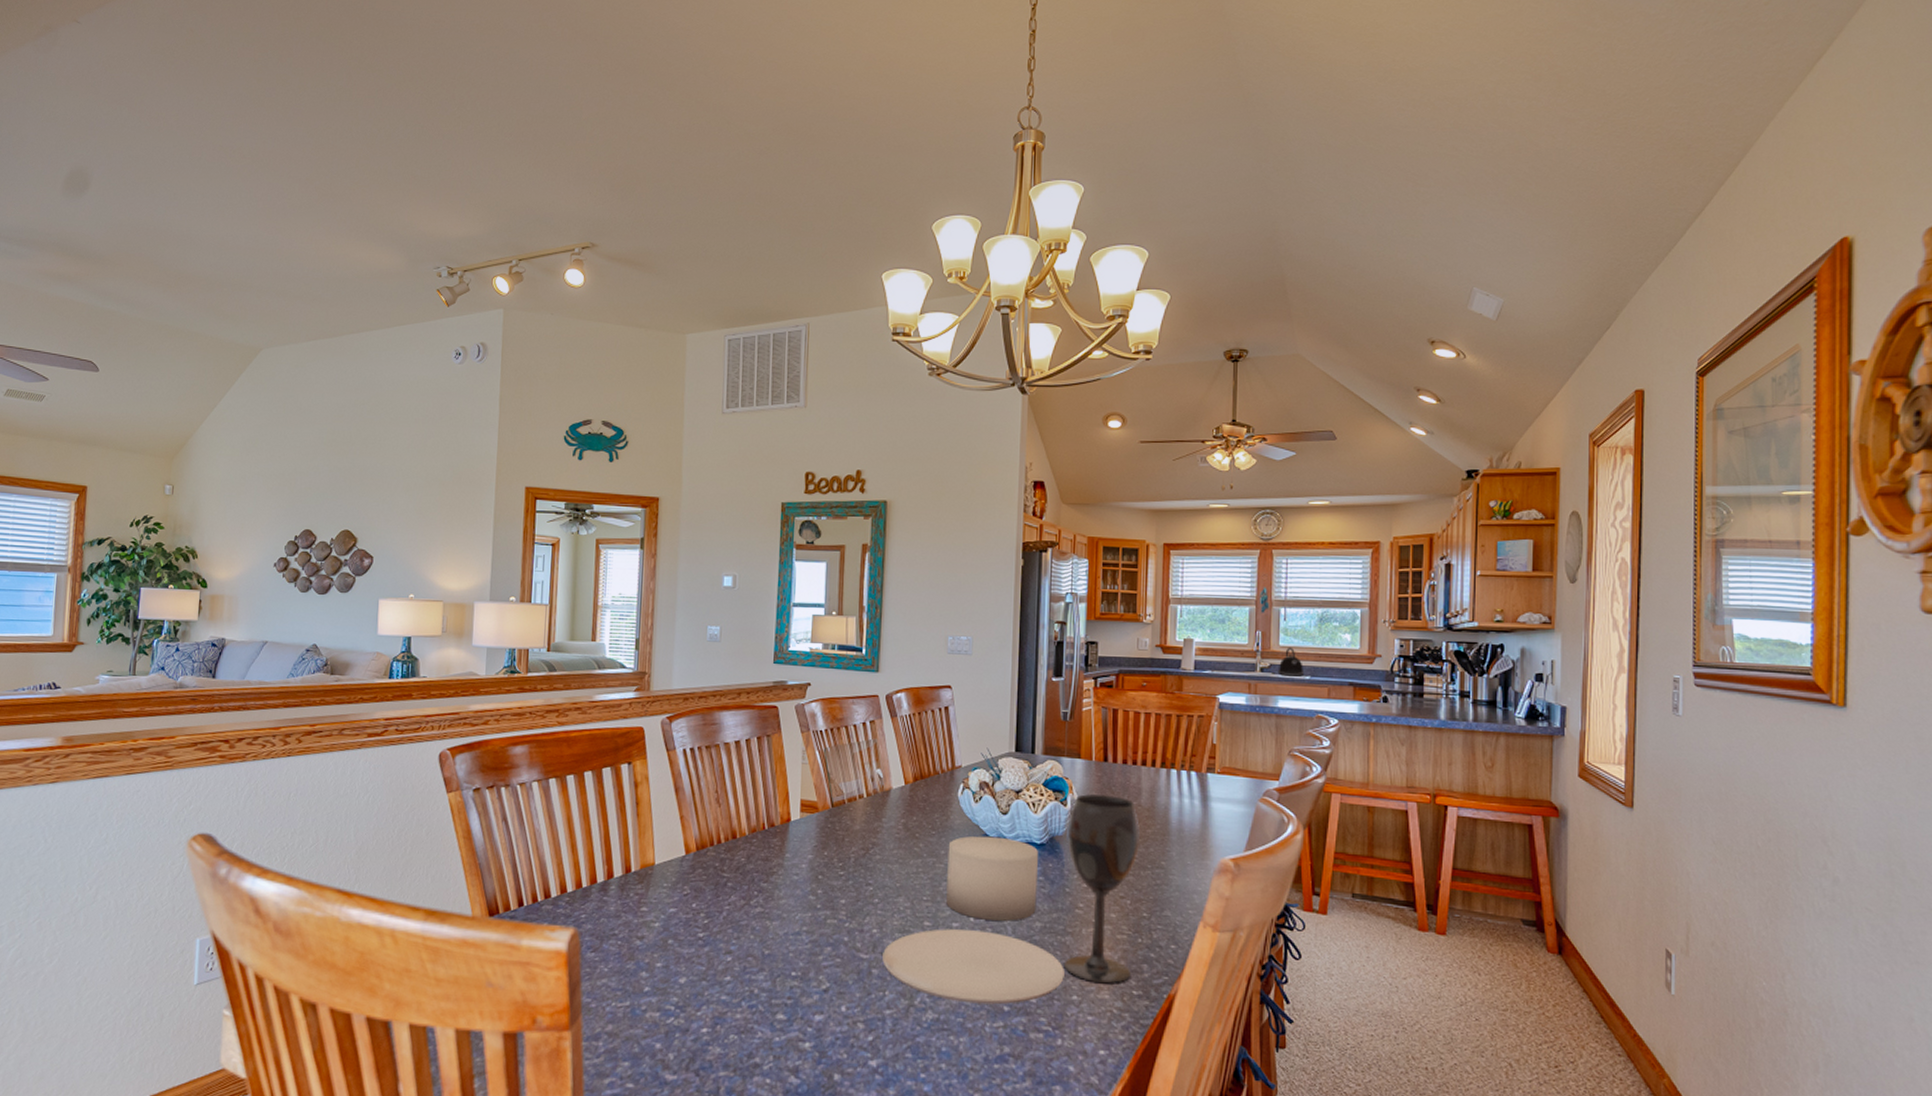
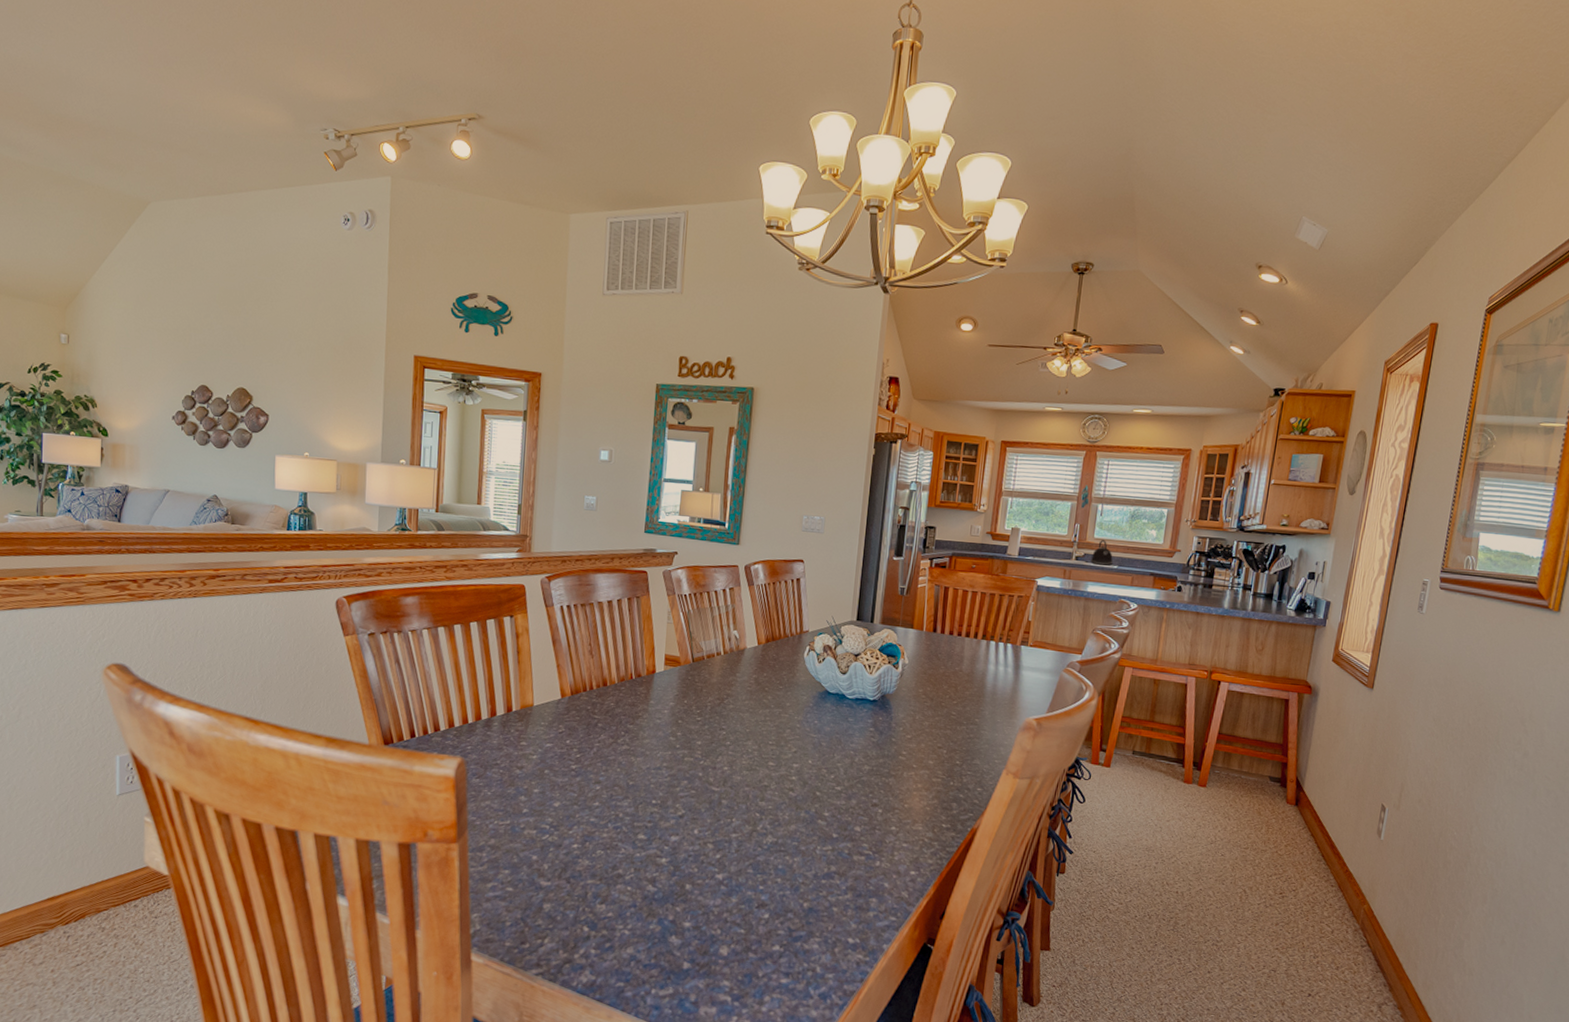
plate: present [882,929,1064,1005] -> none [731,768,886,832]
candle: present [946,821,1038,921] -> none [789,680,871,764]
wine glass: present [1064,794,1140,984] -> none [886,659,959,818]

